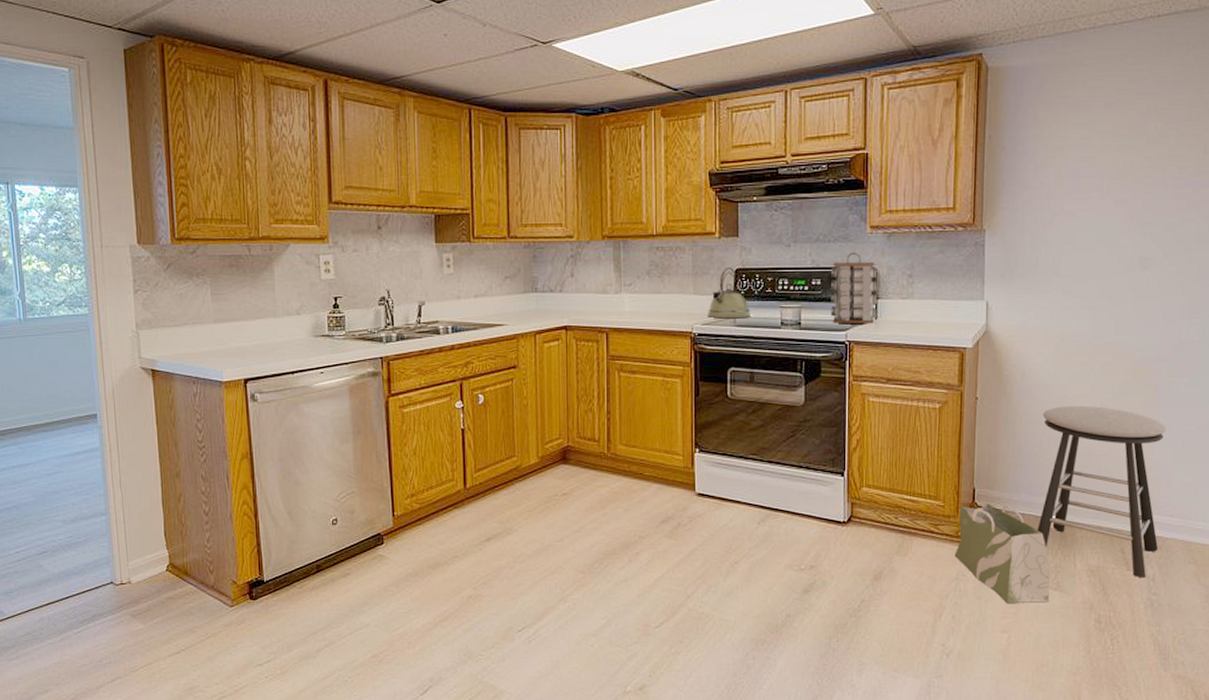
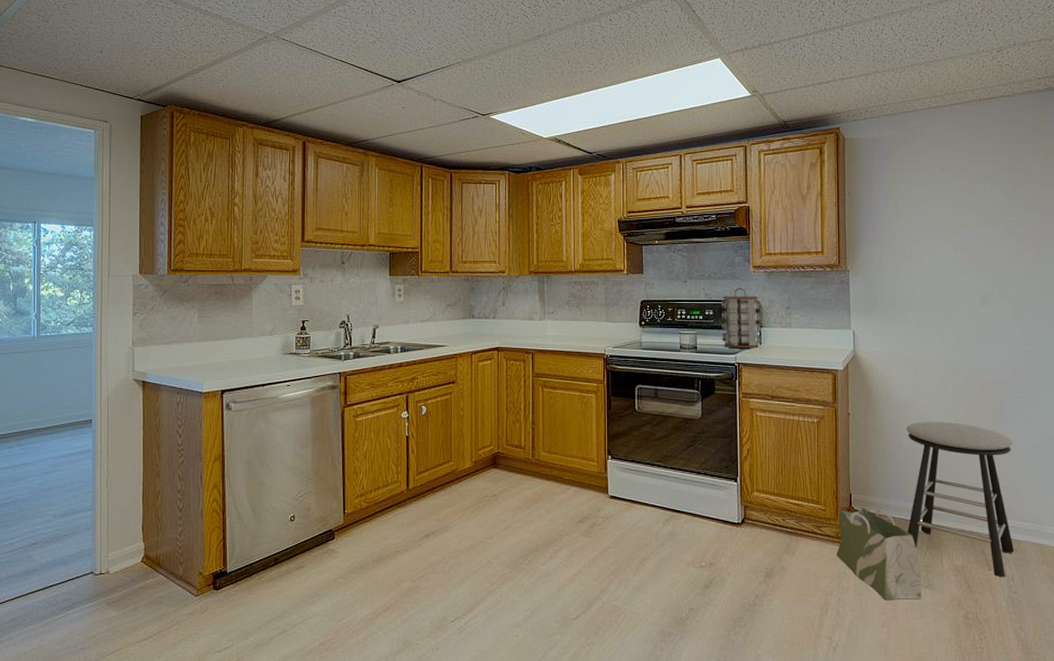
kettle: present [707,268,751,319] -> none [617,299,655,343]

